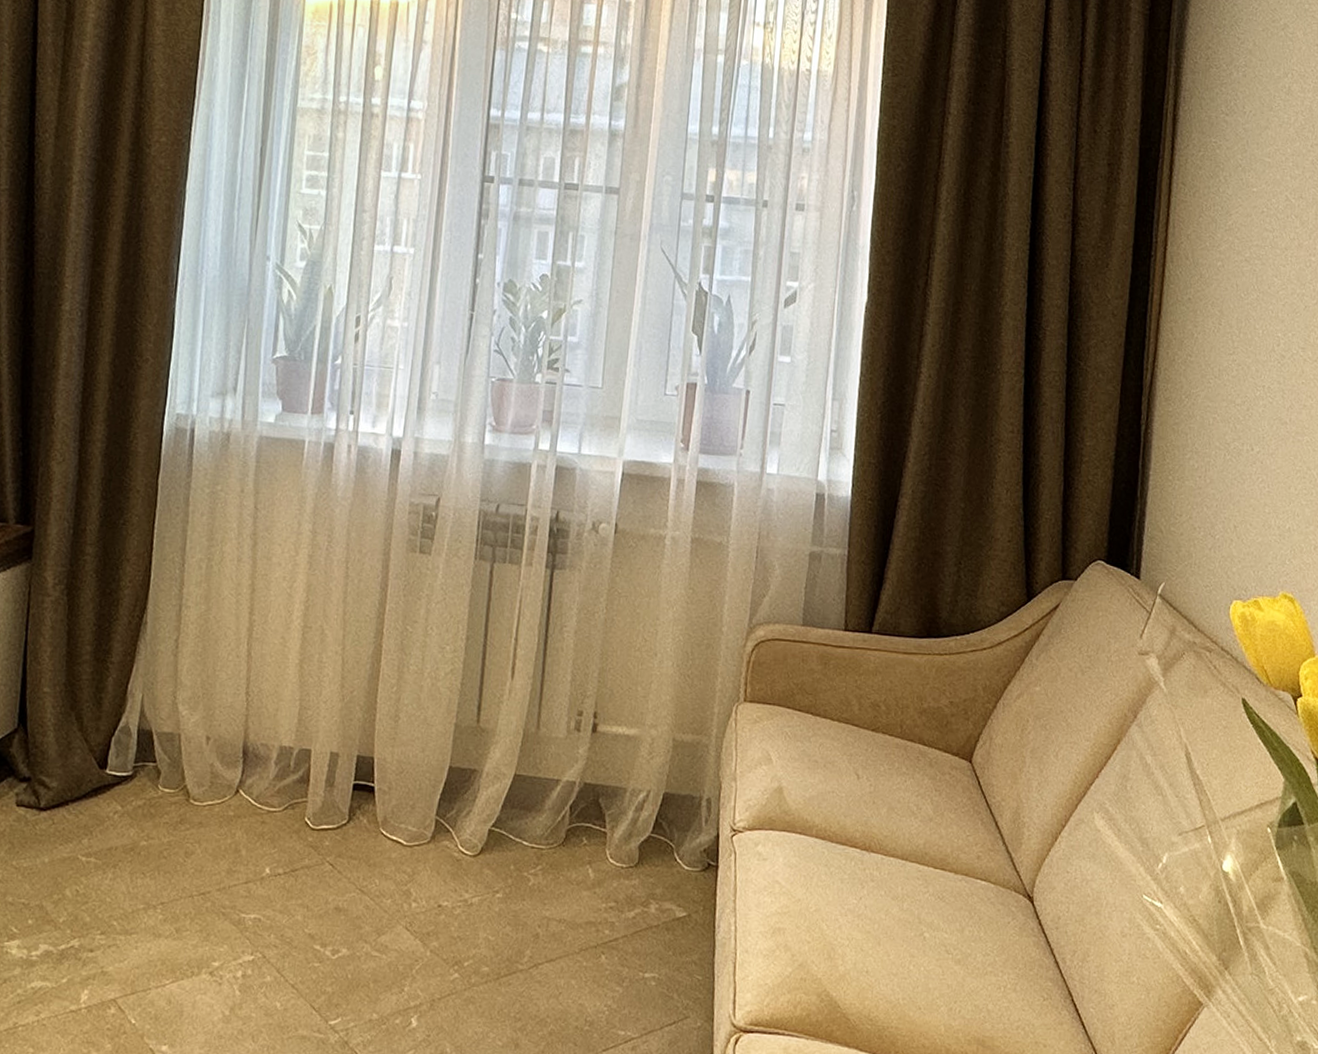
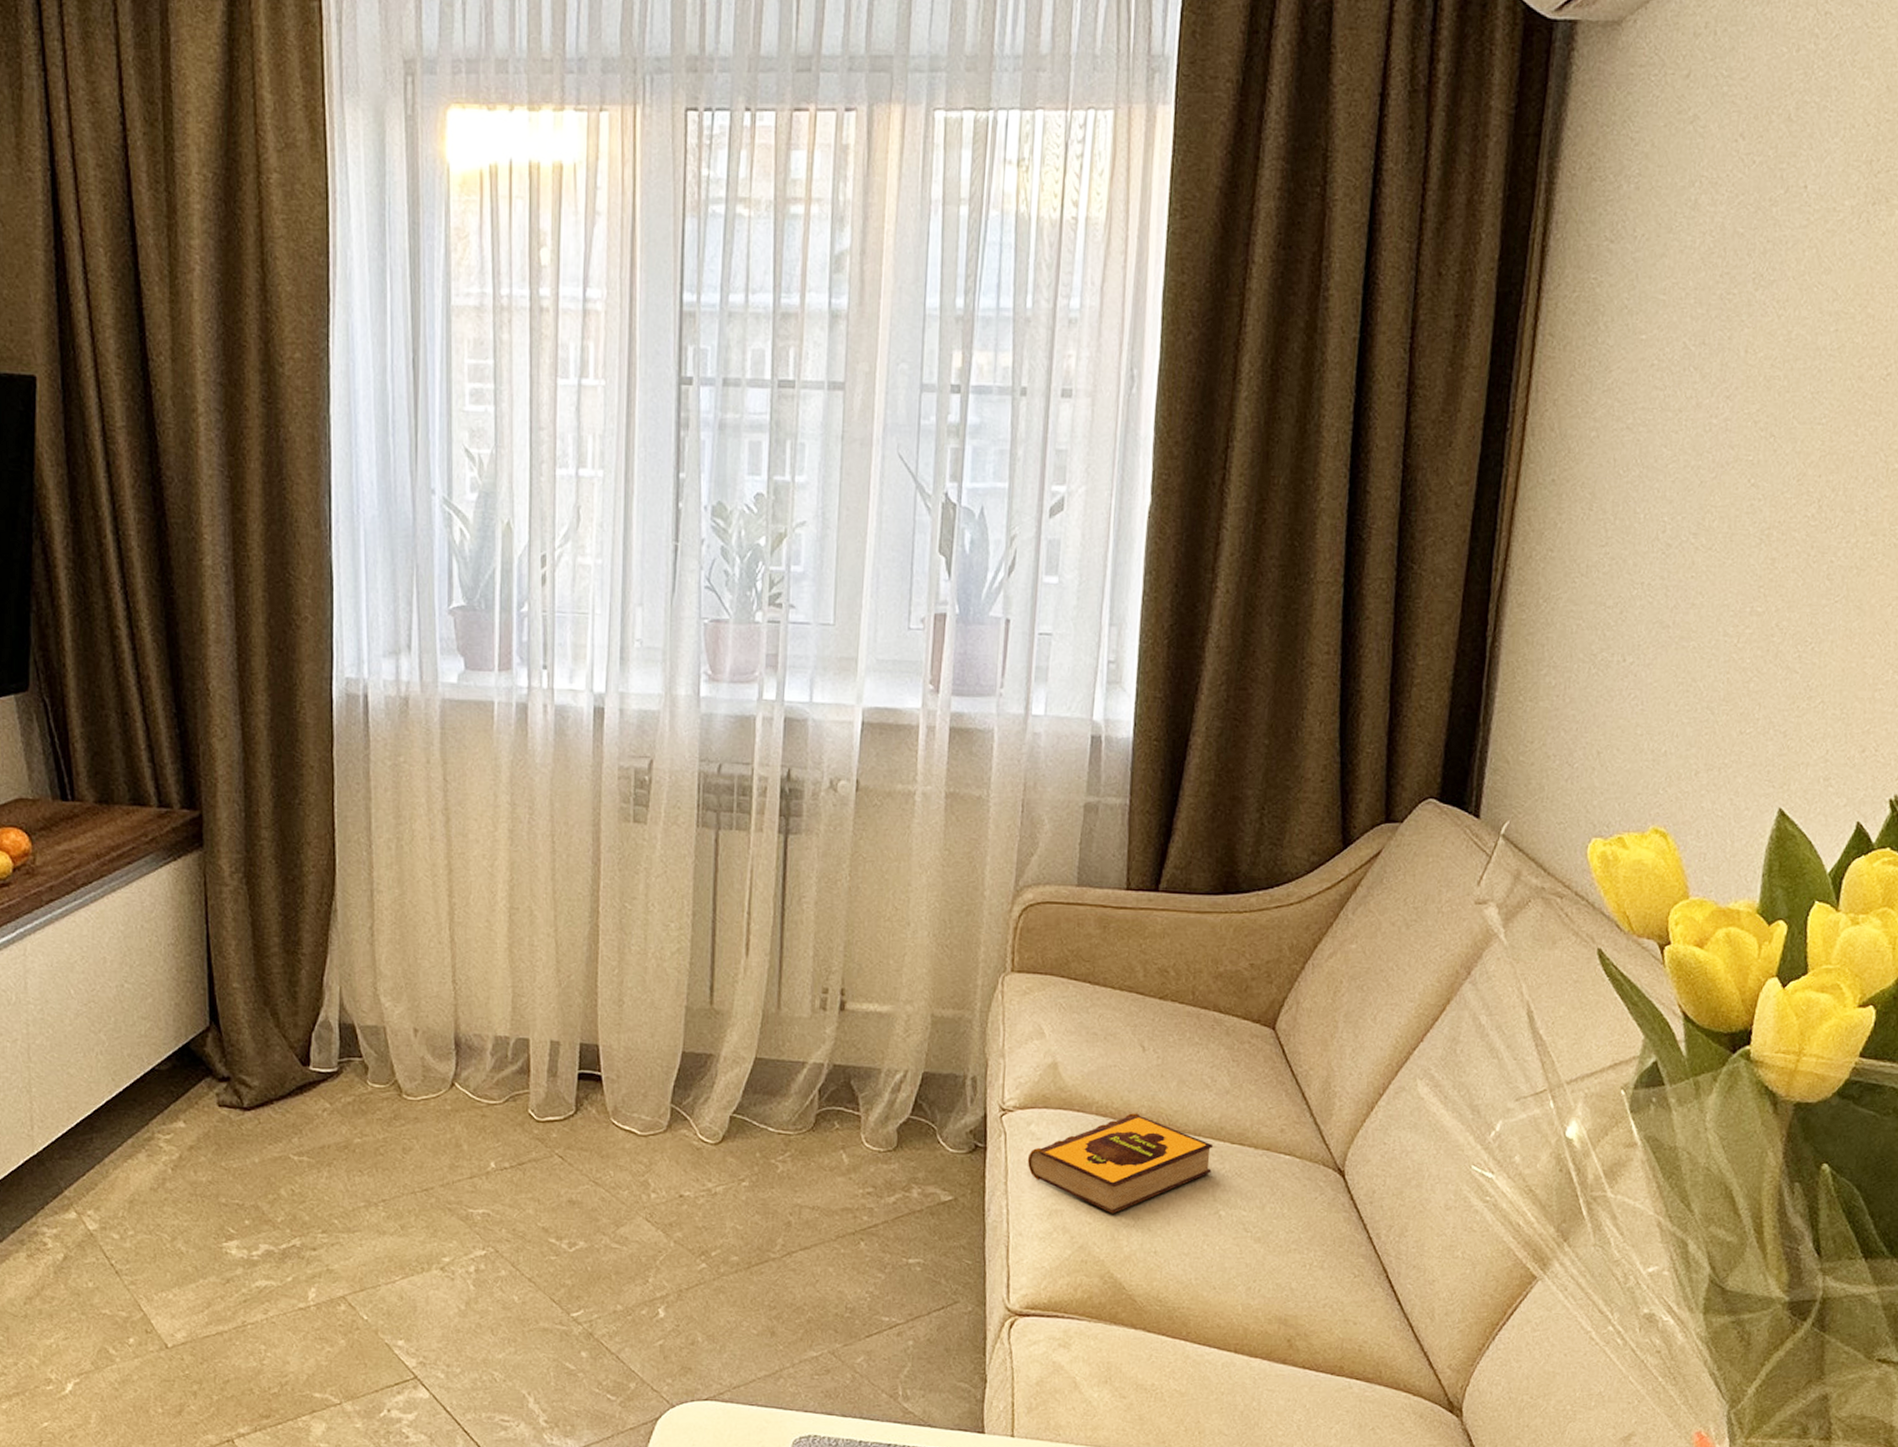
hardback book: none [754,837,919,933] -> present [1027,1113,1214,1214]

